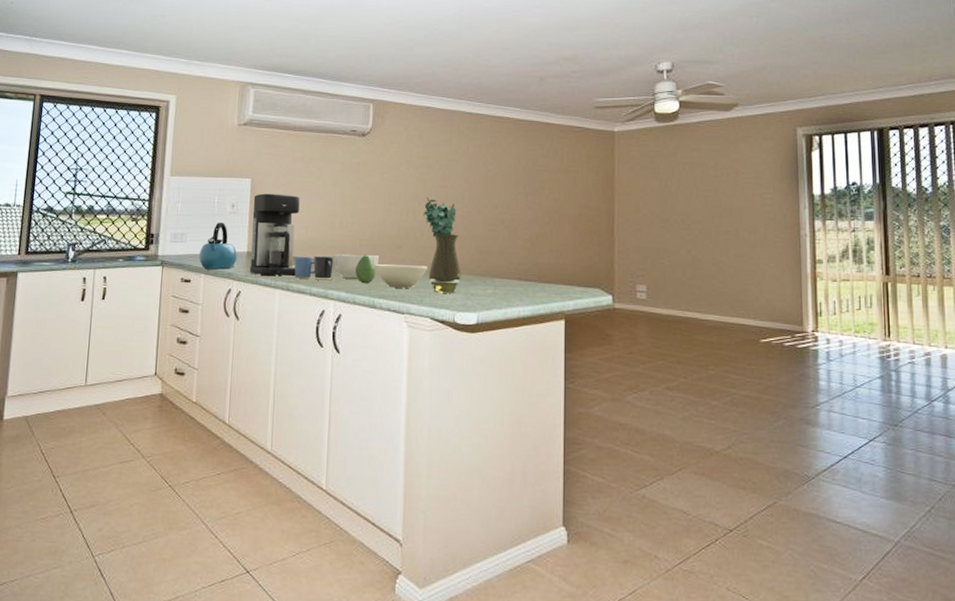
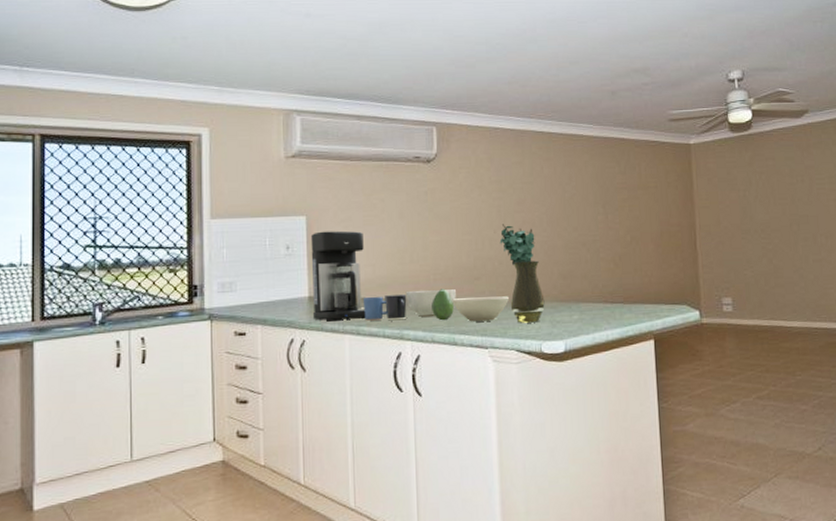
kettle: present [198,222,238,270] -> none [252,267,298,319]

